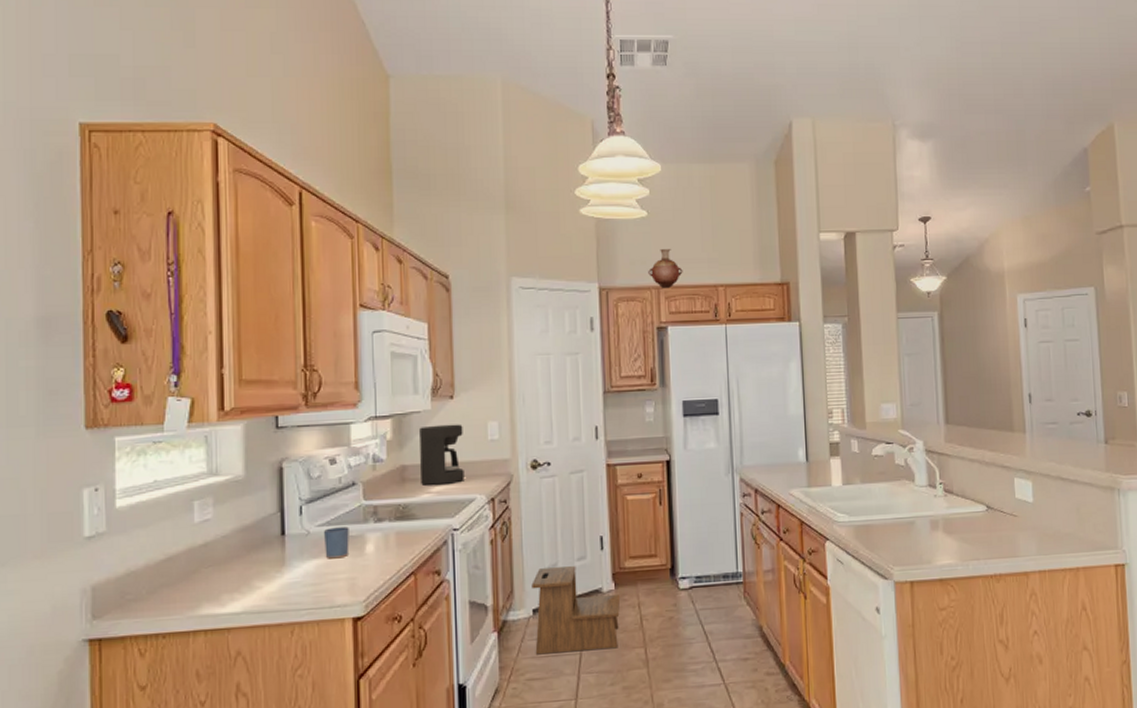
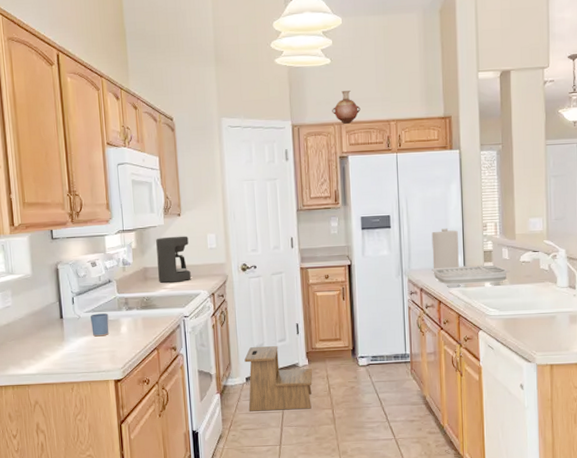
paper towel holder: none [768,415,801,473] -> present [431,228,459,275]
dish rack: none [768,459,860,489] -> present [432,264,510,288]

